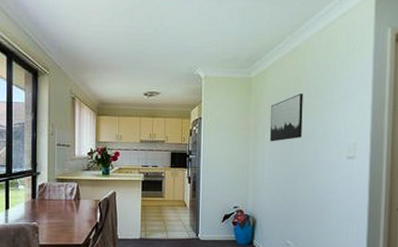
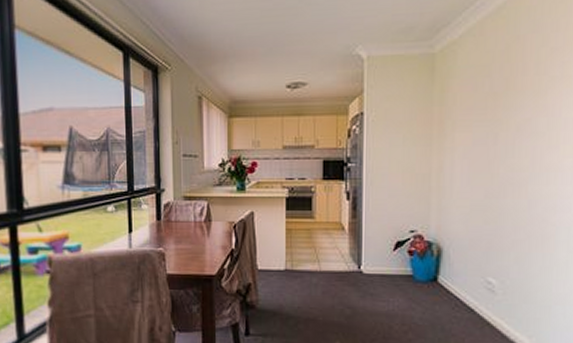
wall art: present [270,94,303,142] -> none [463,70,515,141]

